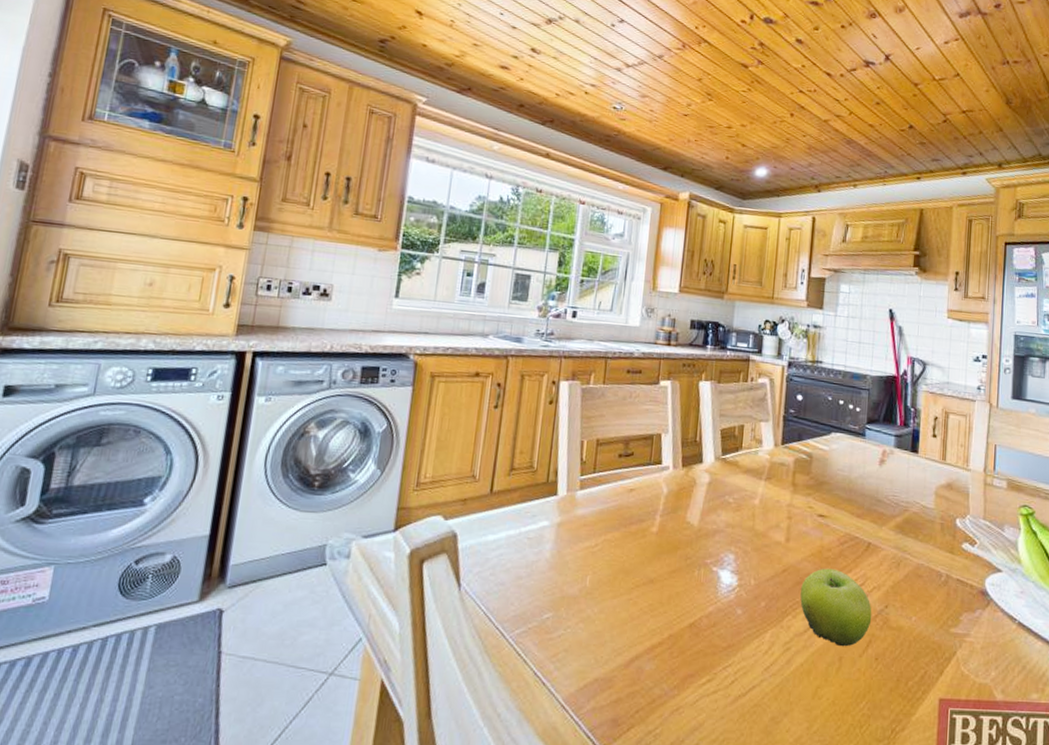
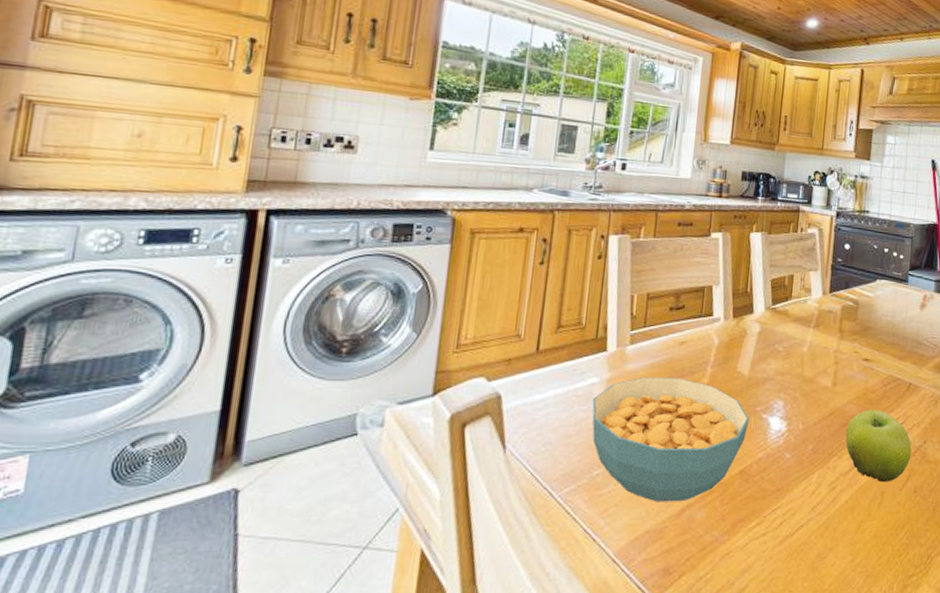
cereal bowl: none [543,522,700,652] -> present [592,376,750,502]

